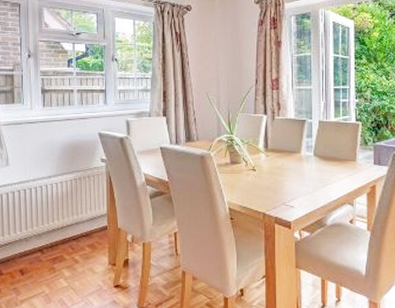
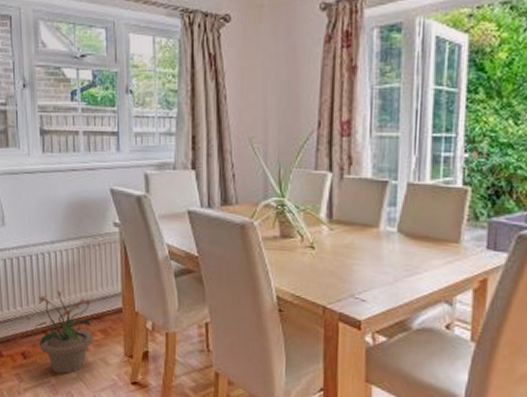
potted plant: none [31,215,83,284] -> present [34,289,94,374]

